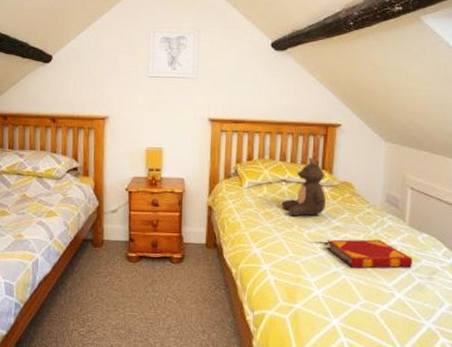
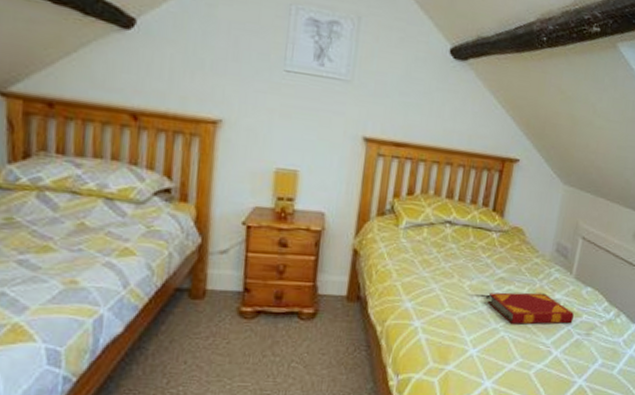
teddy bear: present [281,158,327,217] -> none [442,196,495,266]

